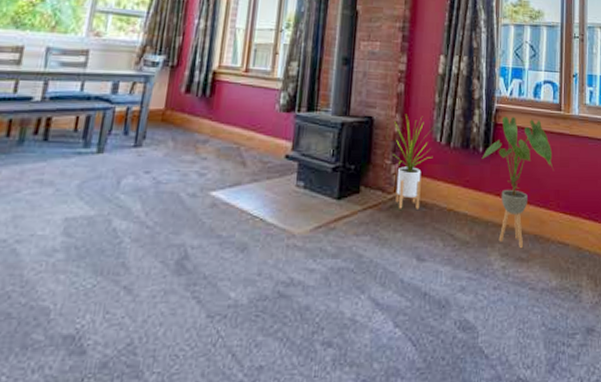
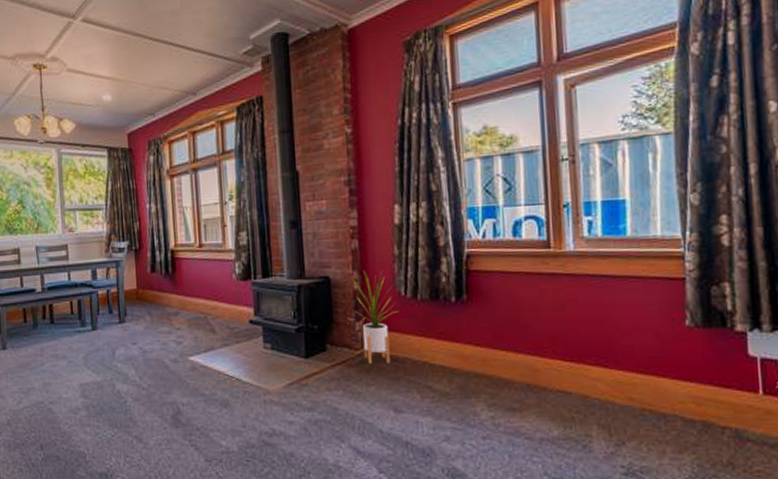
house plant: present [481,116,553,248] -> none [455,260,544,398]

